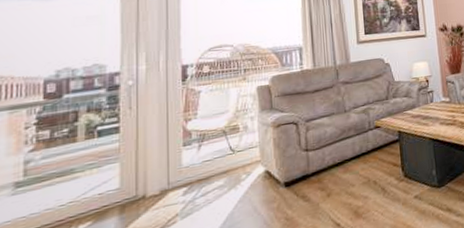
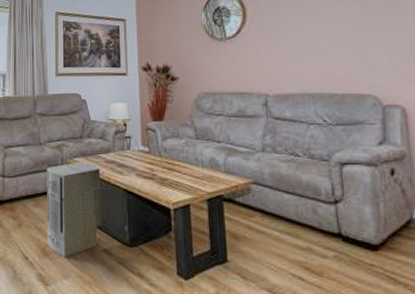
air purifier: none [354,120,412,214] -> present [47,162,102,258]

